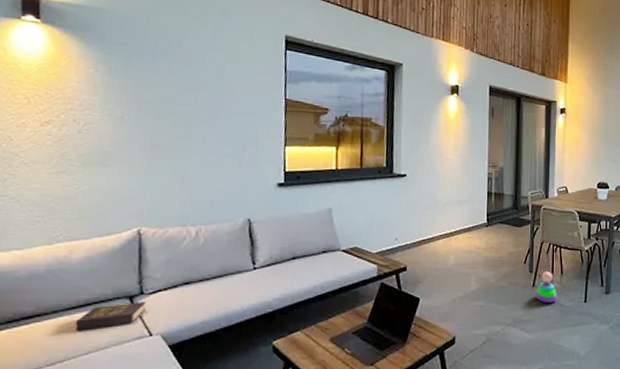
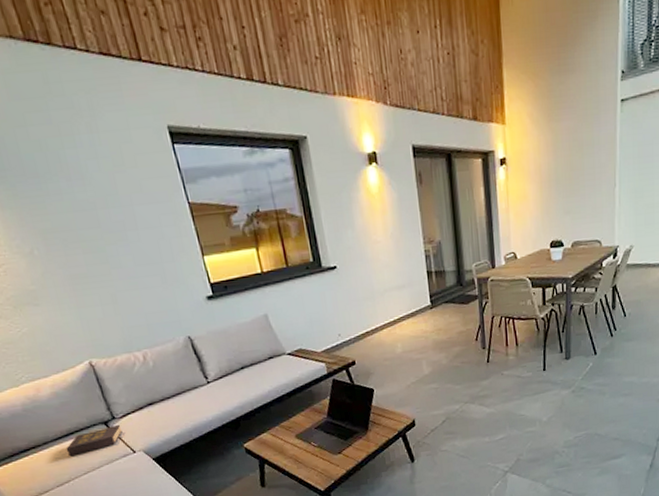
stacking toy: present [535,270,558,303] -> none [490,344,515,377]

